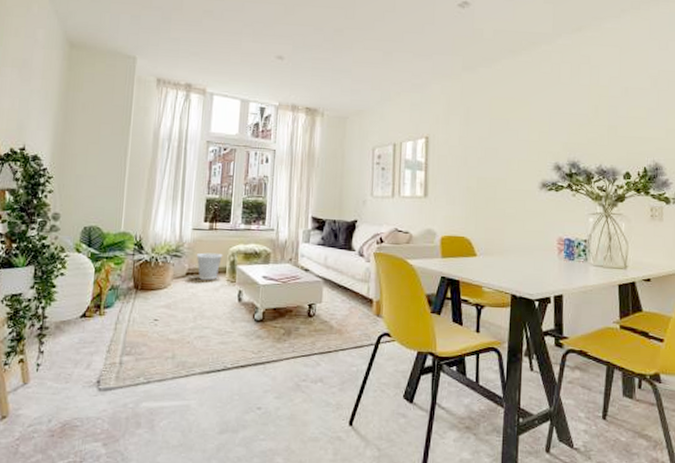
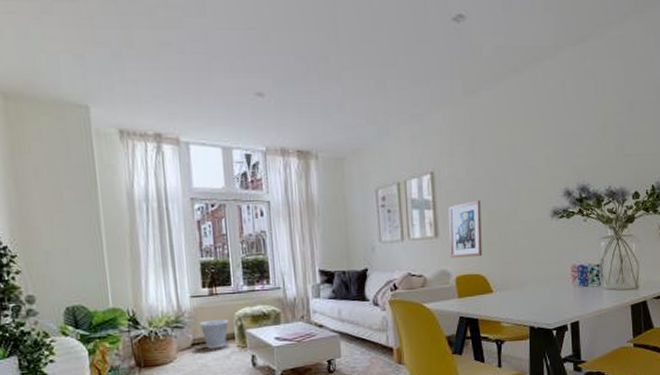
wall art: none [437,166,471,220] -> present [448,200,482,259]

